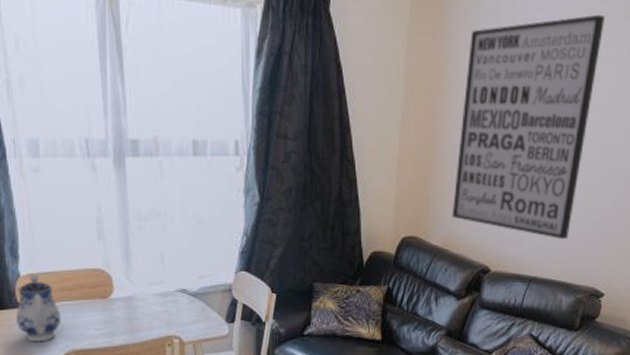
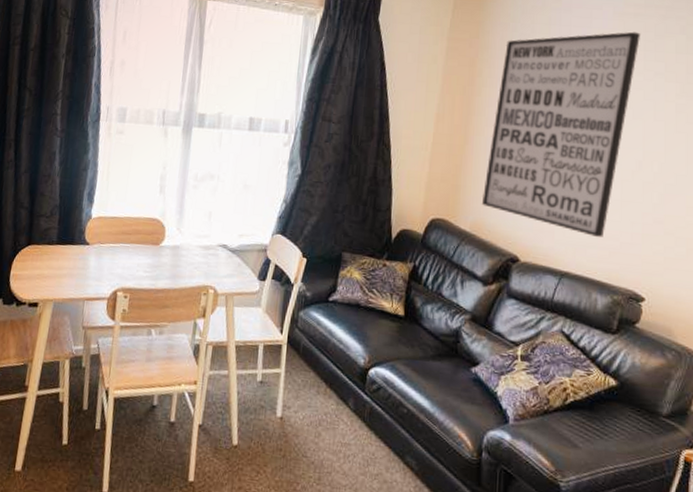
teapot: present [16,273,61,342] -> none [81,216,118,277]

